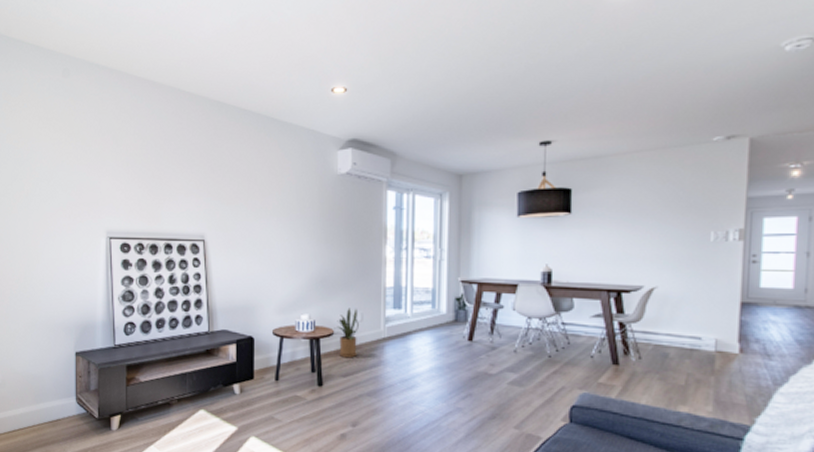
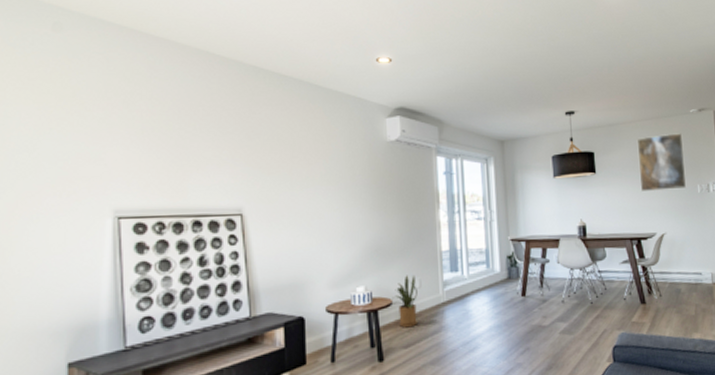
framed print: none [628,167,698,236] -> present [636,133,687,191]

